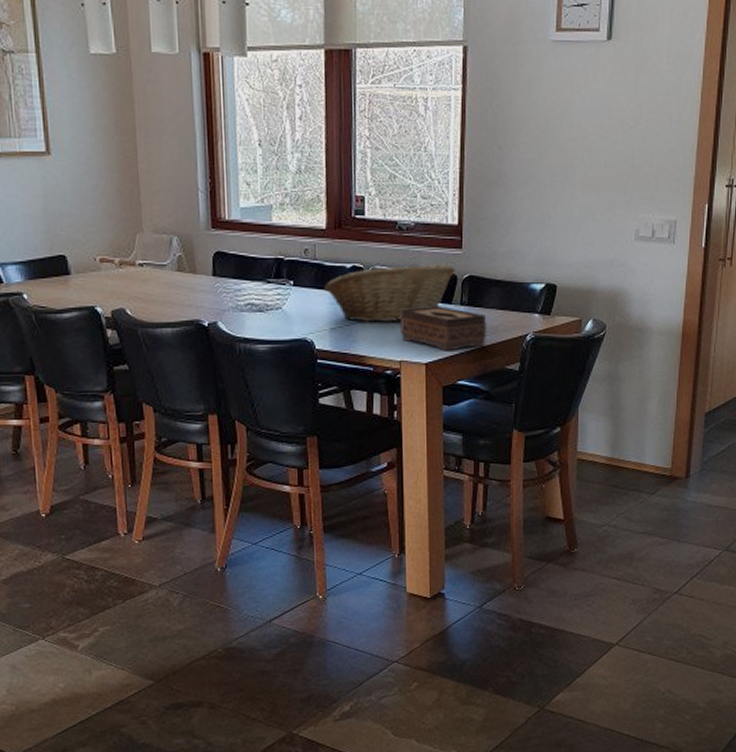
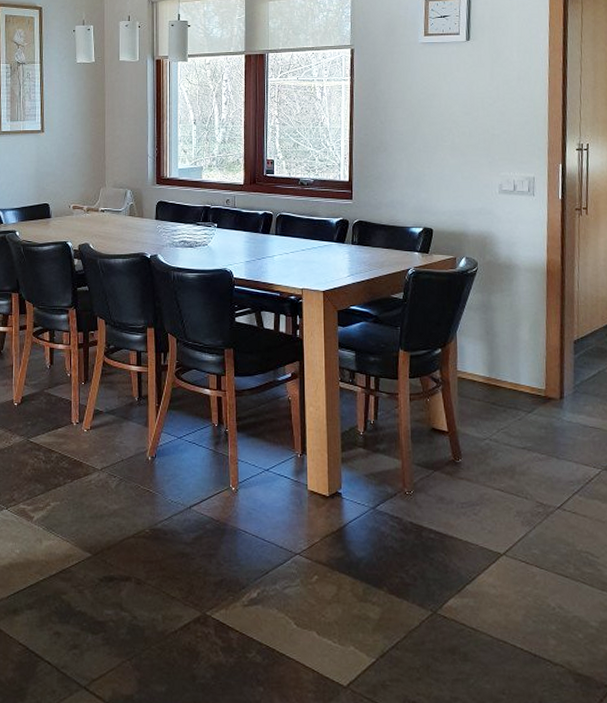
fruit basket: present [324,264,456,323] -> none [241,211,347,258]
tissue box: present [399,306,487,351] -> none [301,245,375,282]

